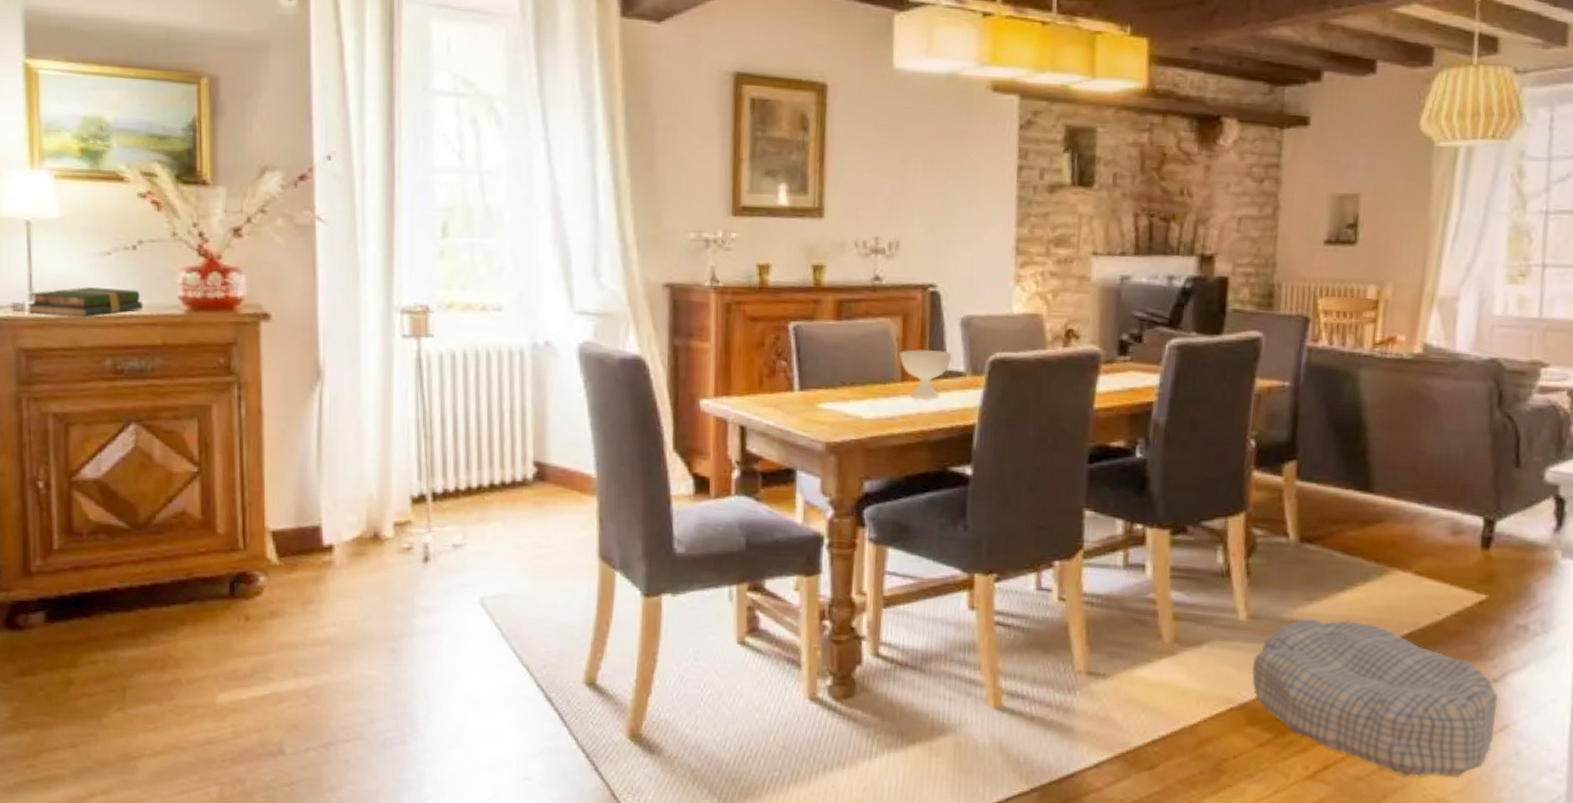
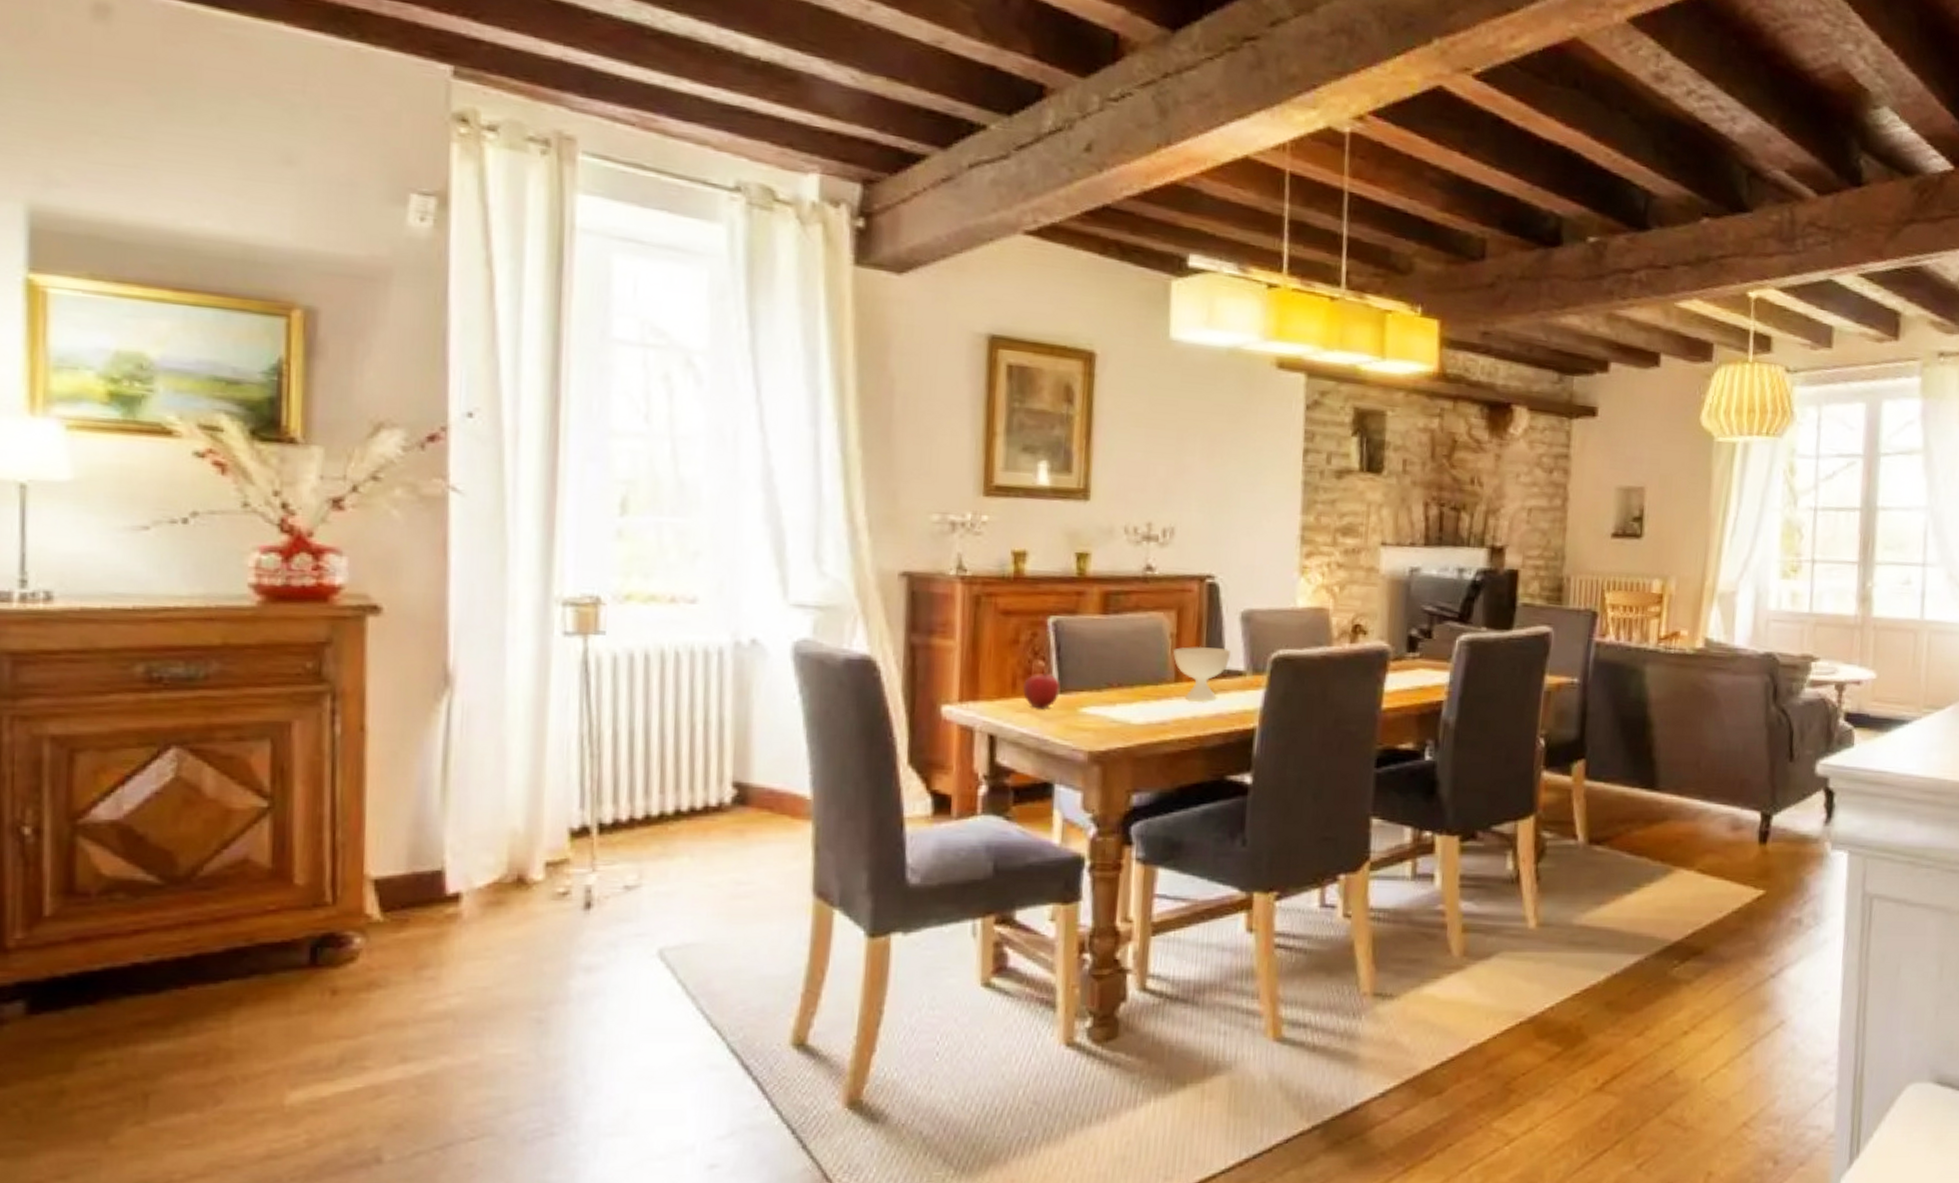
book: present [28,287,143,318] -> none [17,570,196,611]
fruit: none [768,371,801,404] -> present [1022,671,1061,710]
dog bed: present [1252,619,1498,777] -> none [1541,923,1775,1080]

